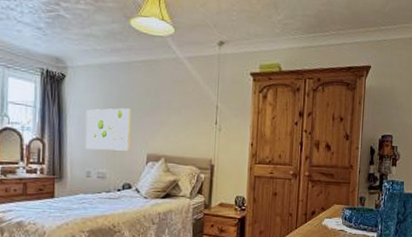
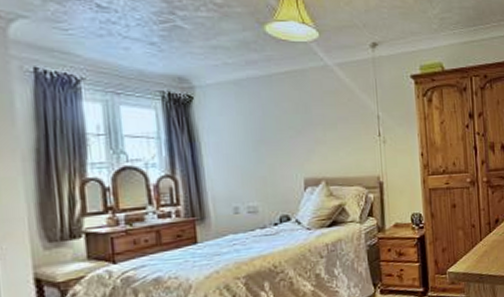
wall art: present [85,108,132,151] -> none [224,128,283,181]

